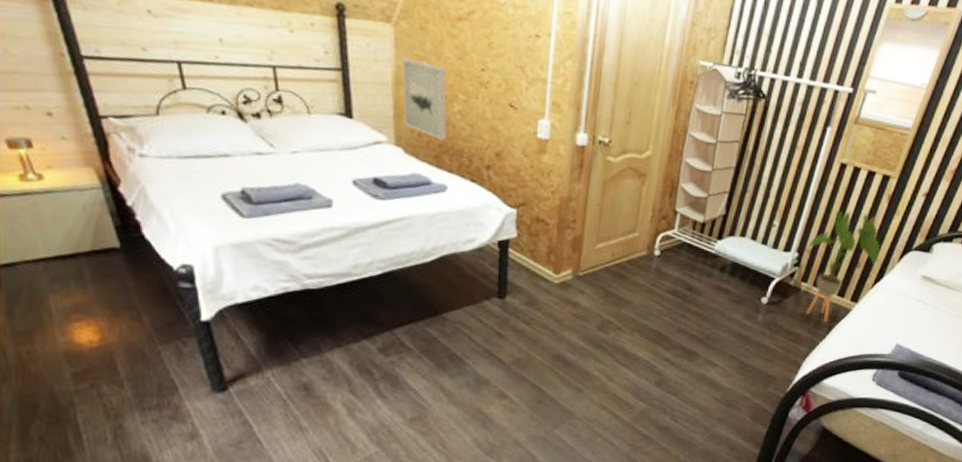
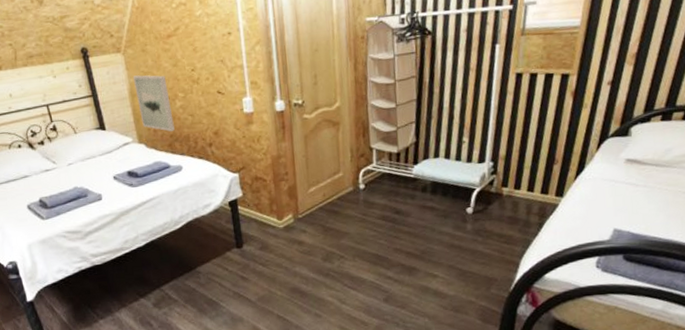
house plant: present [806,210,880,323] -> none [500,113,575,221]

